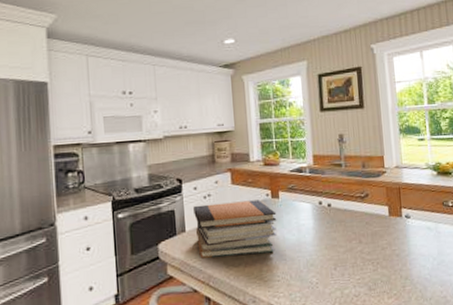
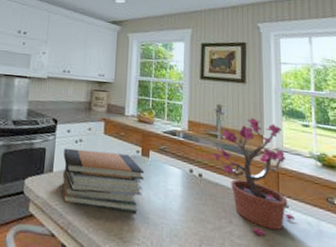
potted plant: none [338,141,417,249] -> present [212,118,296,236]

